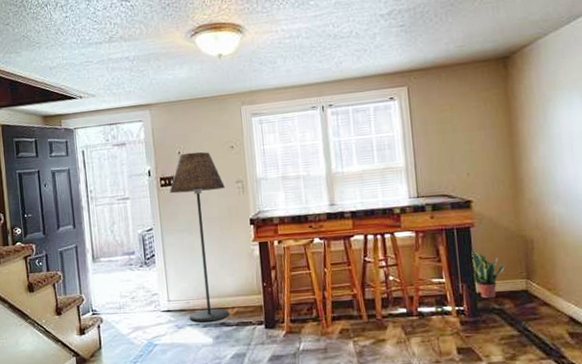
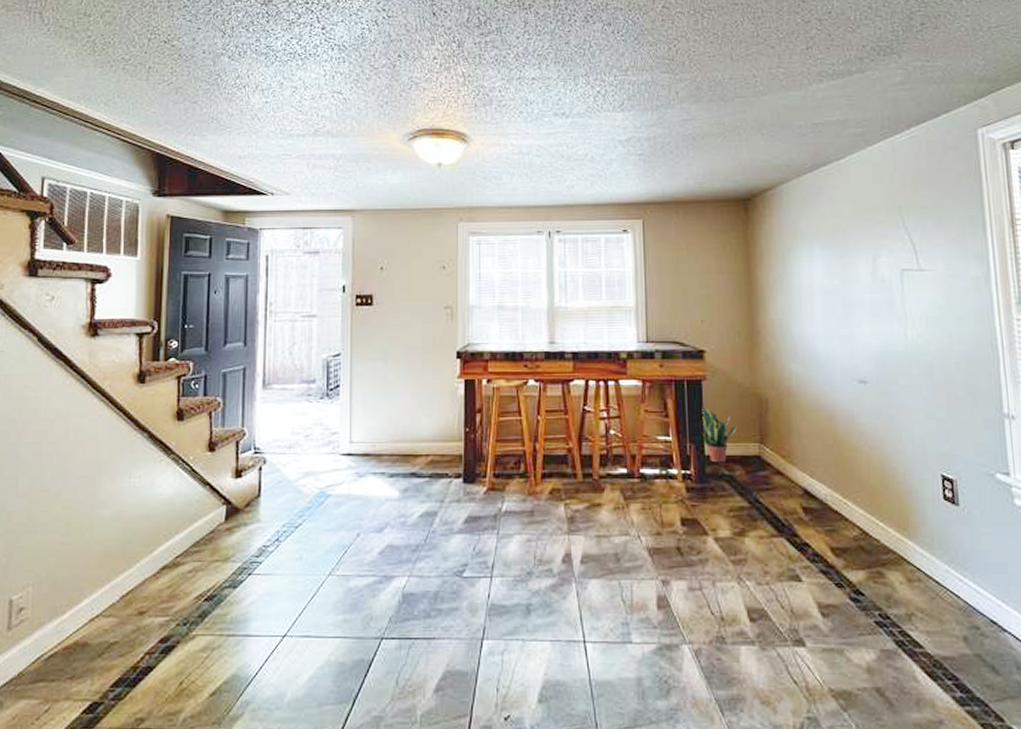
floor lamp: present [170,152,230,322] -> none [366,269,431,471]

